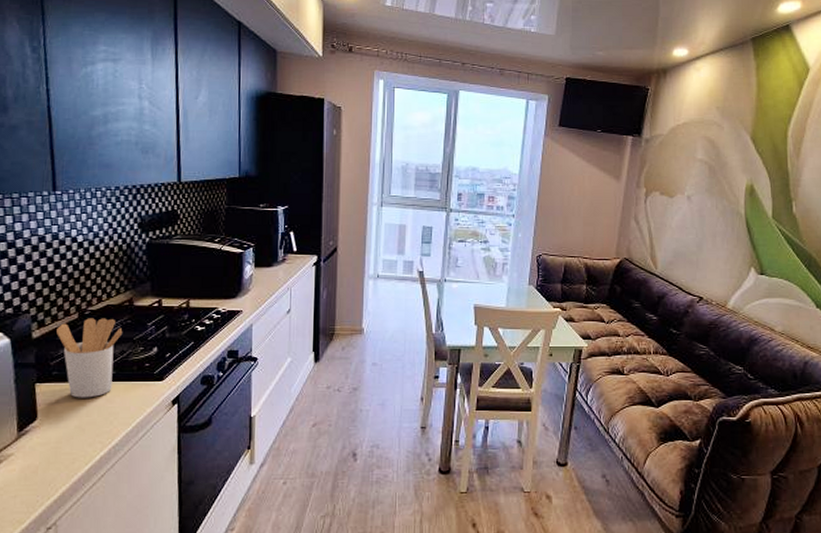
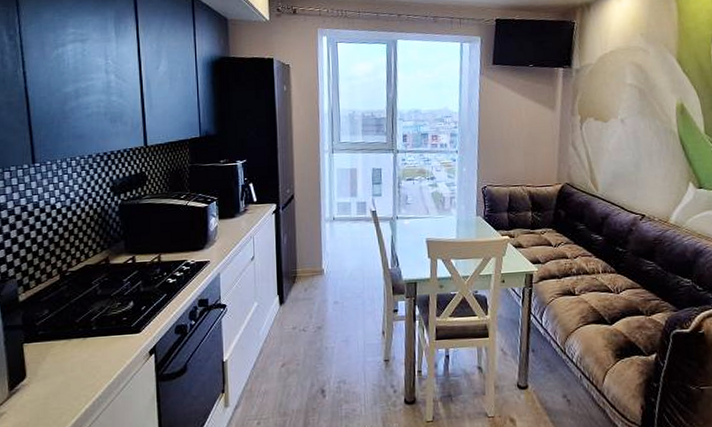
utensil holder: present [57,318,123,398] -> none [41,277,101,355]

